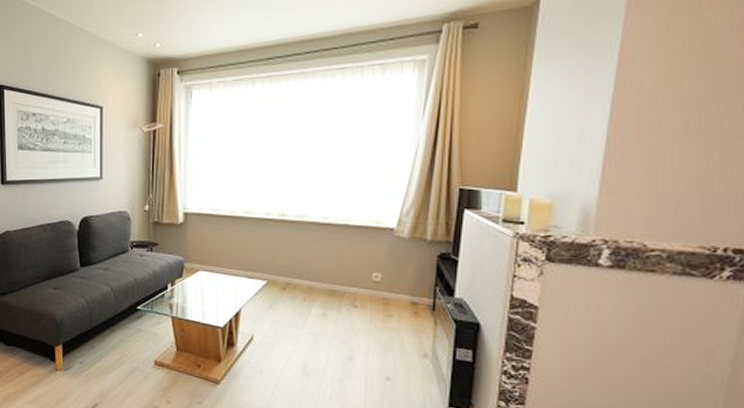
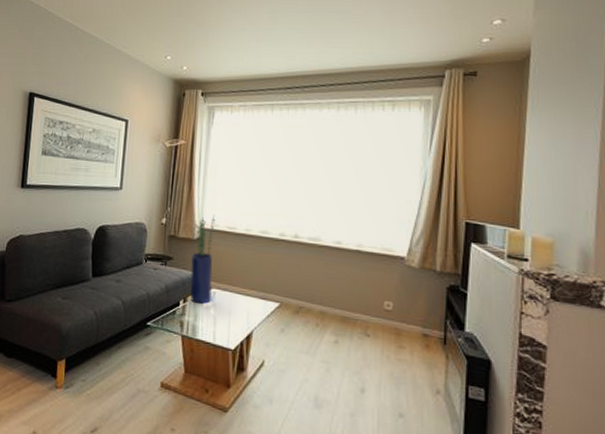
vase: none [177,199,199,286] -> present [190,215,216,304]

